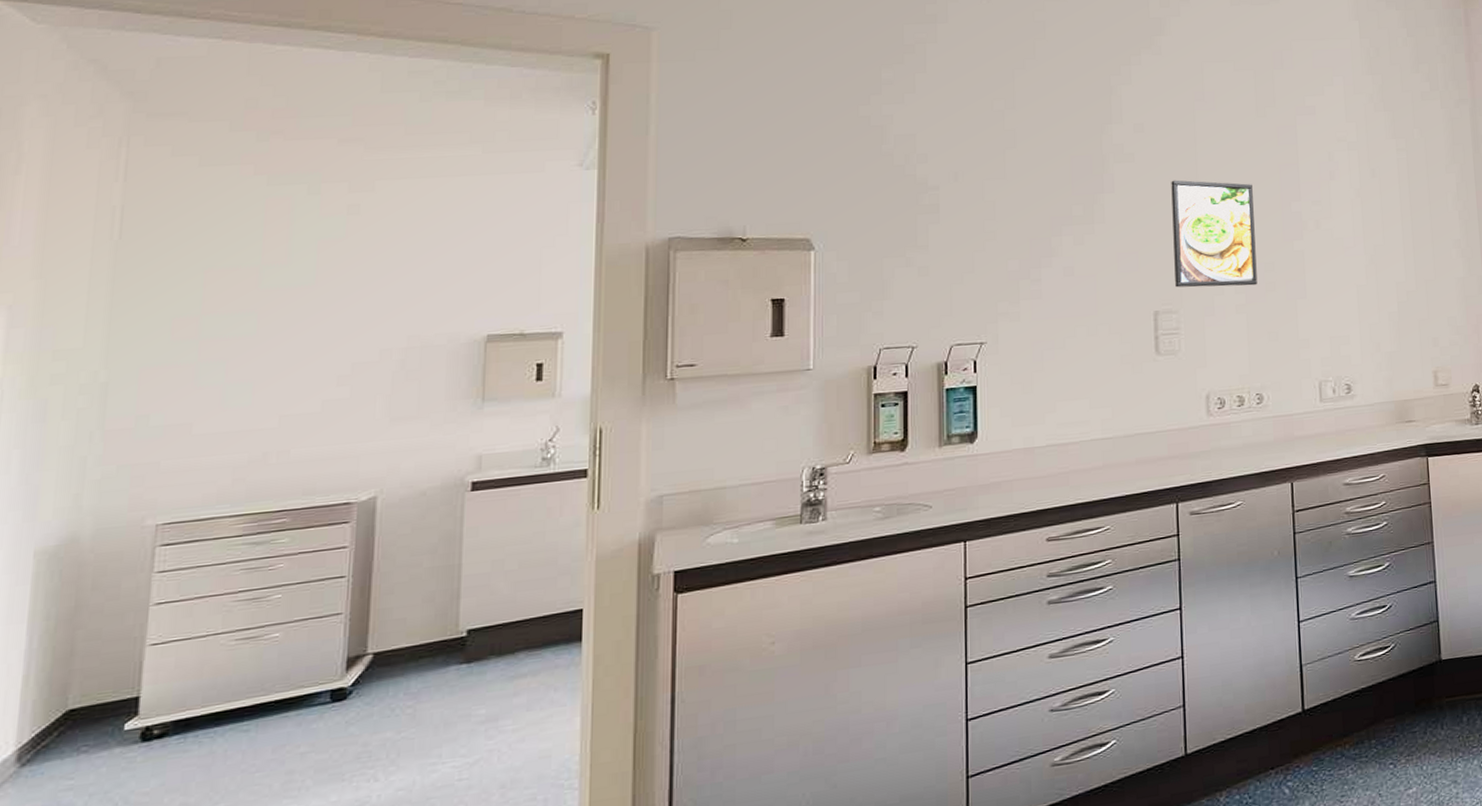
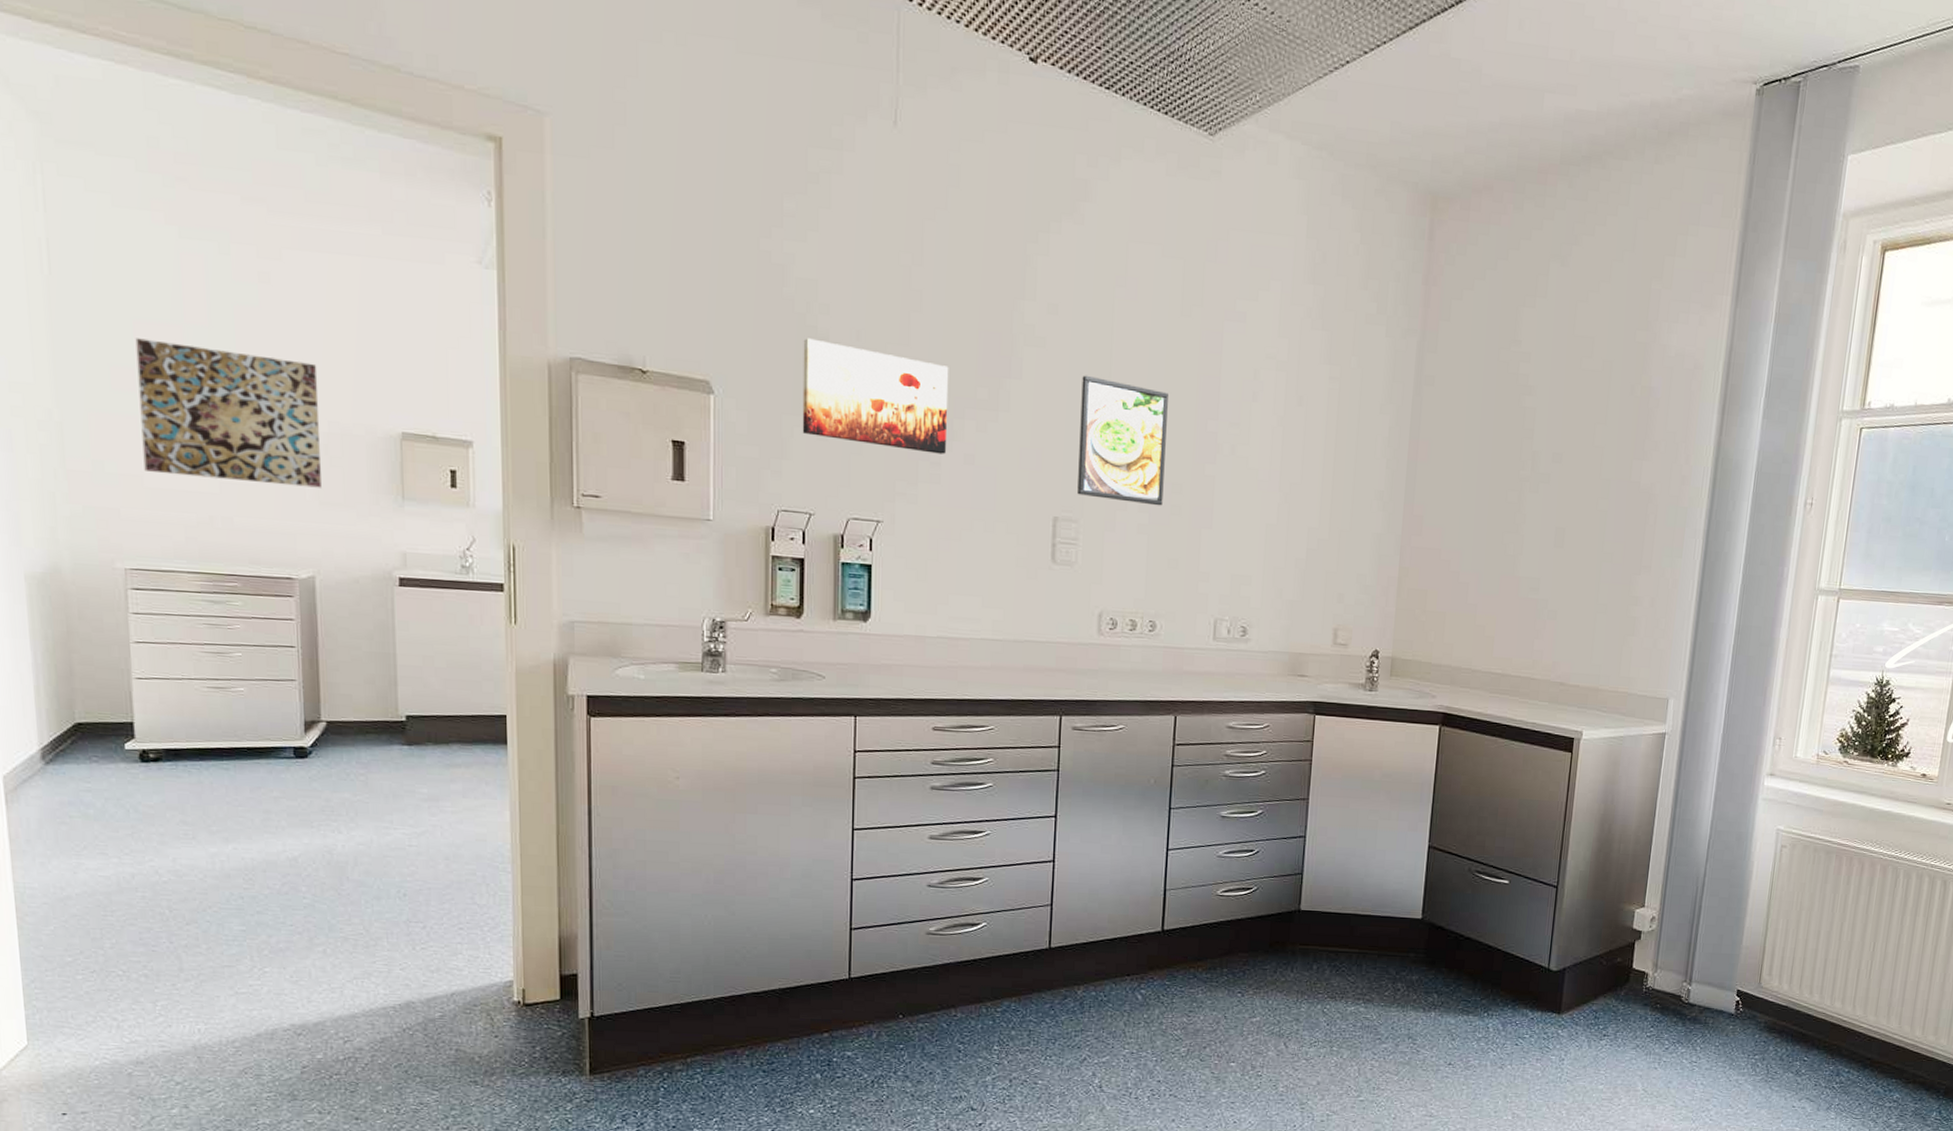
wall art: none [195,282,401,418] -> present [135,338,321,488]
wall art: none [902,186,1046,274] -> present [802,338,949,454]

